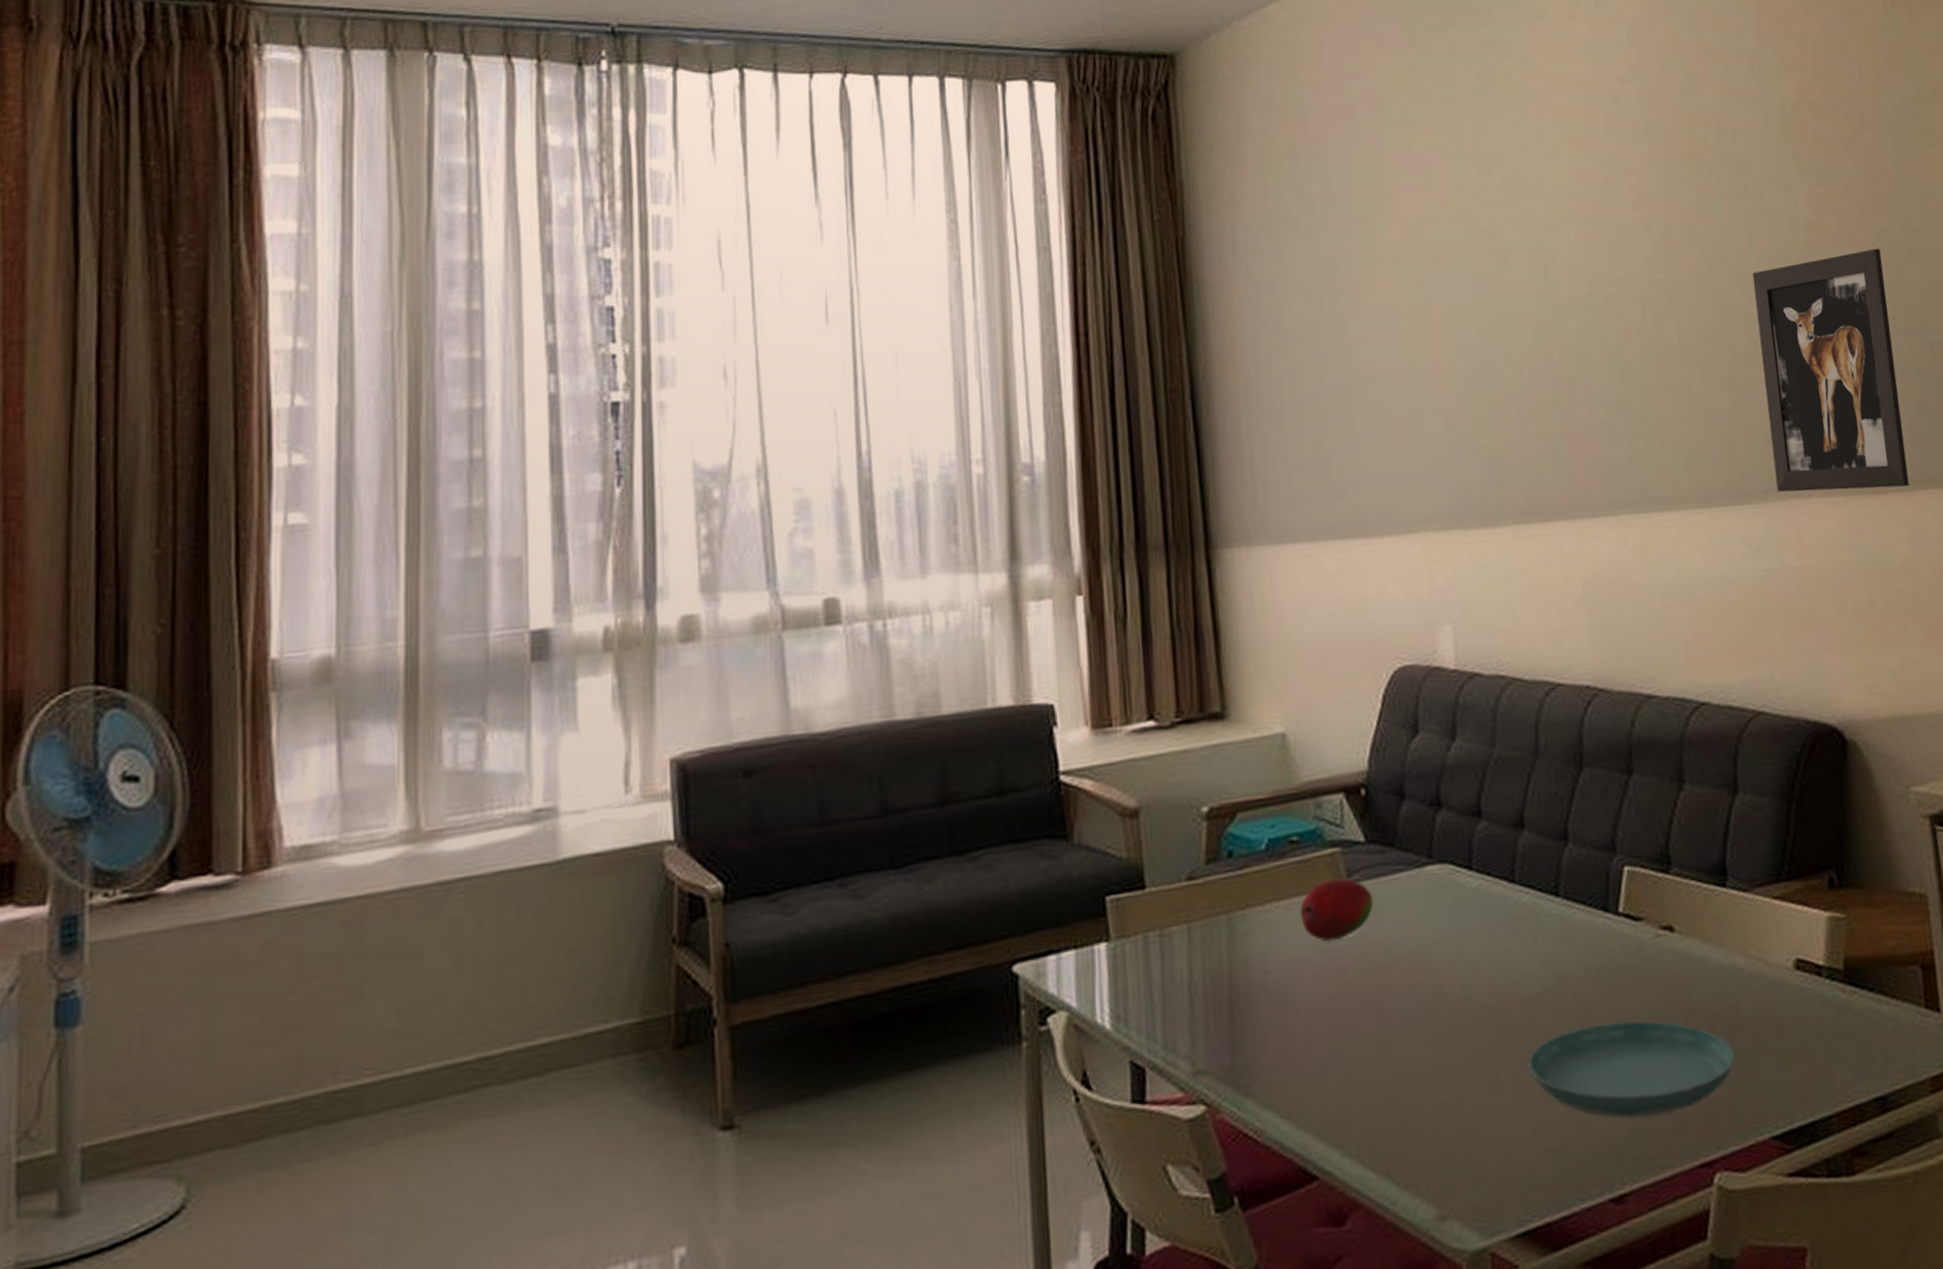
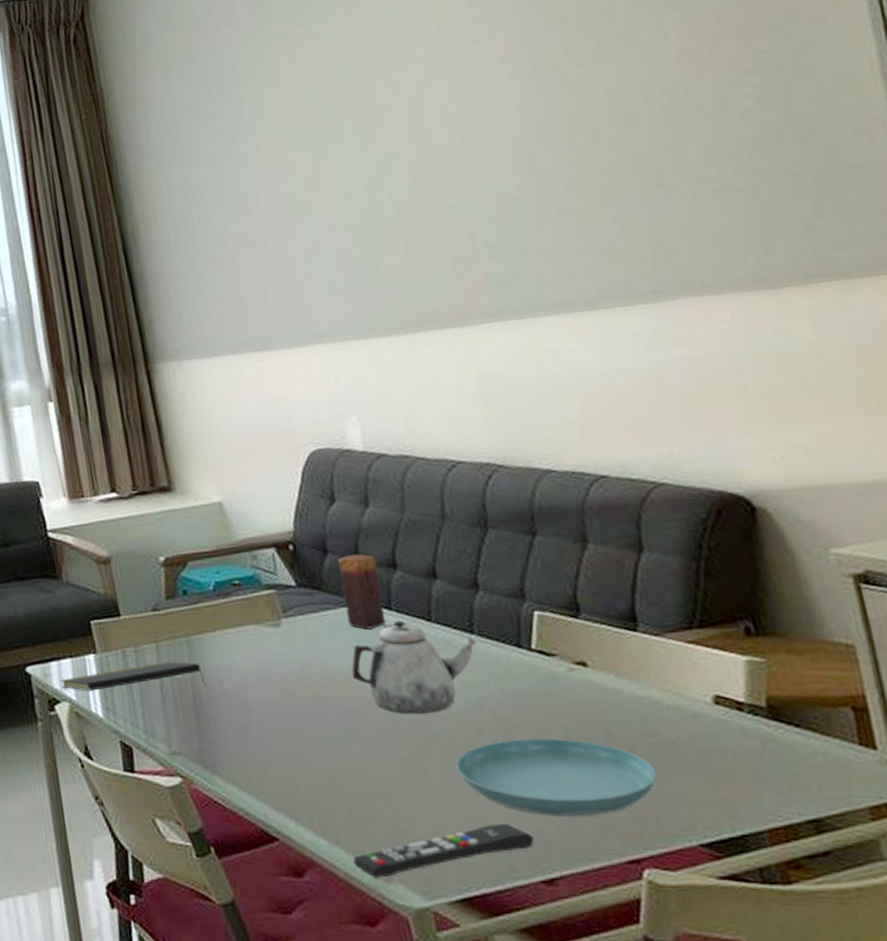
notepad: none [1058,947,1247,995] -> present [60,661,207,691]
fruit: present [1300,878,1374,942] -> none [245,613,308,661]
remote control: none [1404,1130,1606,1218] -> present [352,823,535,879]
candle: none [1416,799,1465,896] -> present [338,554,386,630]
teapot: none [1420,882,1561,1001] -> present [351,620,477,714]
wall art: present [1752,248,1910,492] -> none [624,67,810,293]

